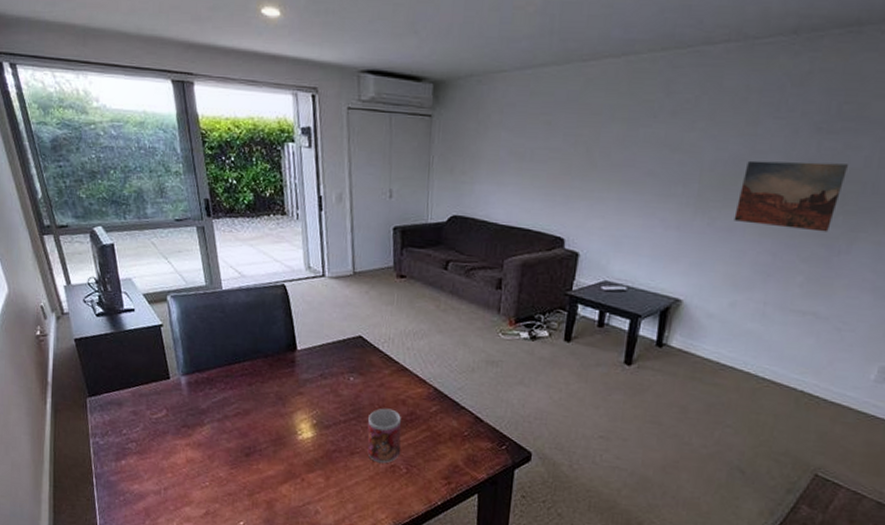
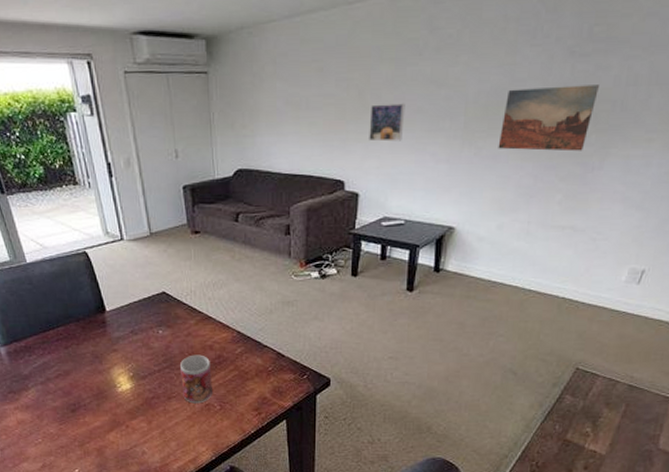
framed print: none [594,162,636,203] -> present [369,103,405,142]

